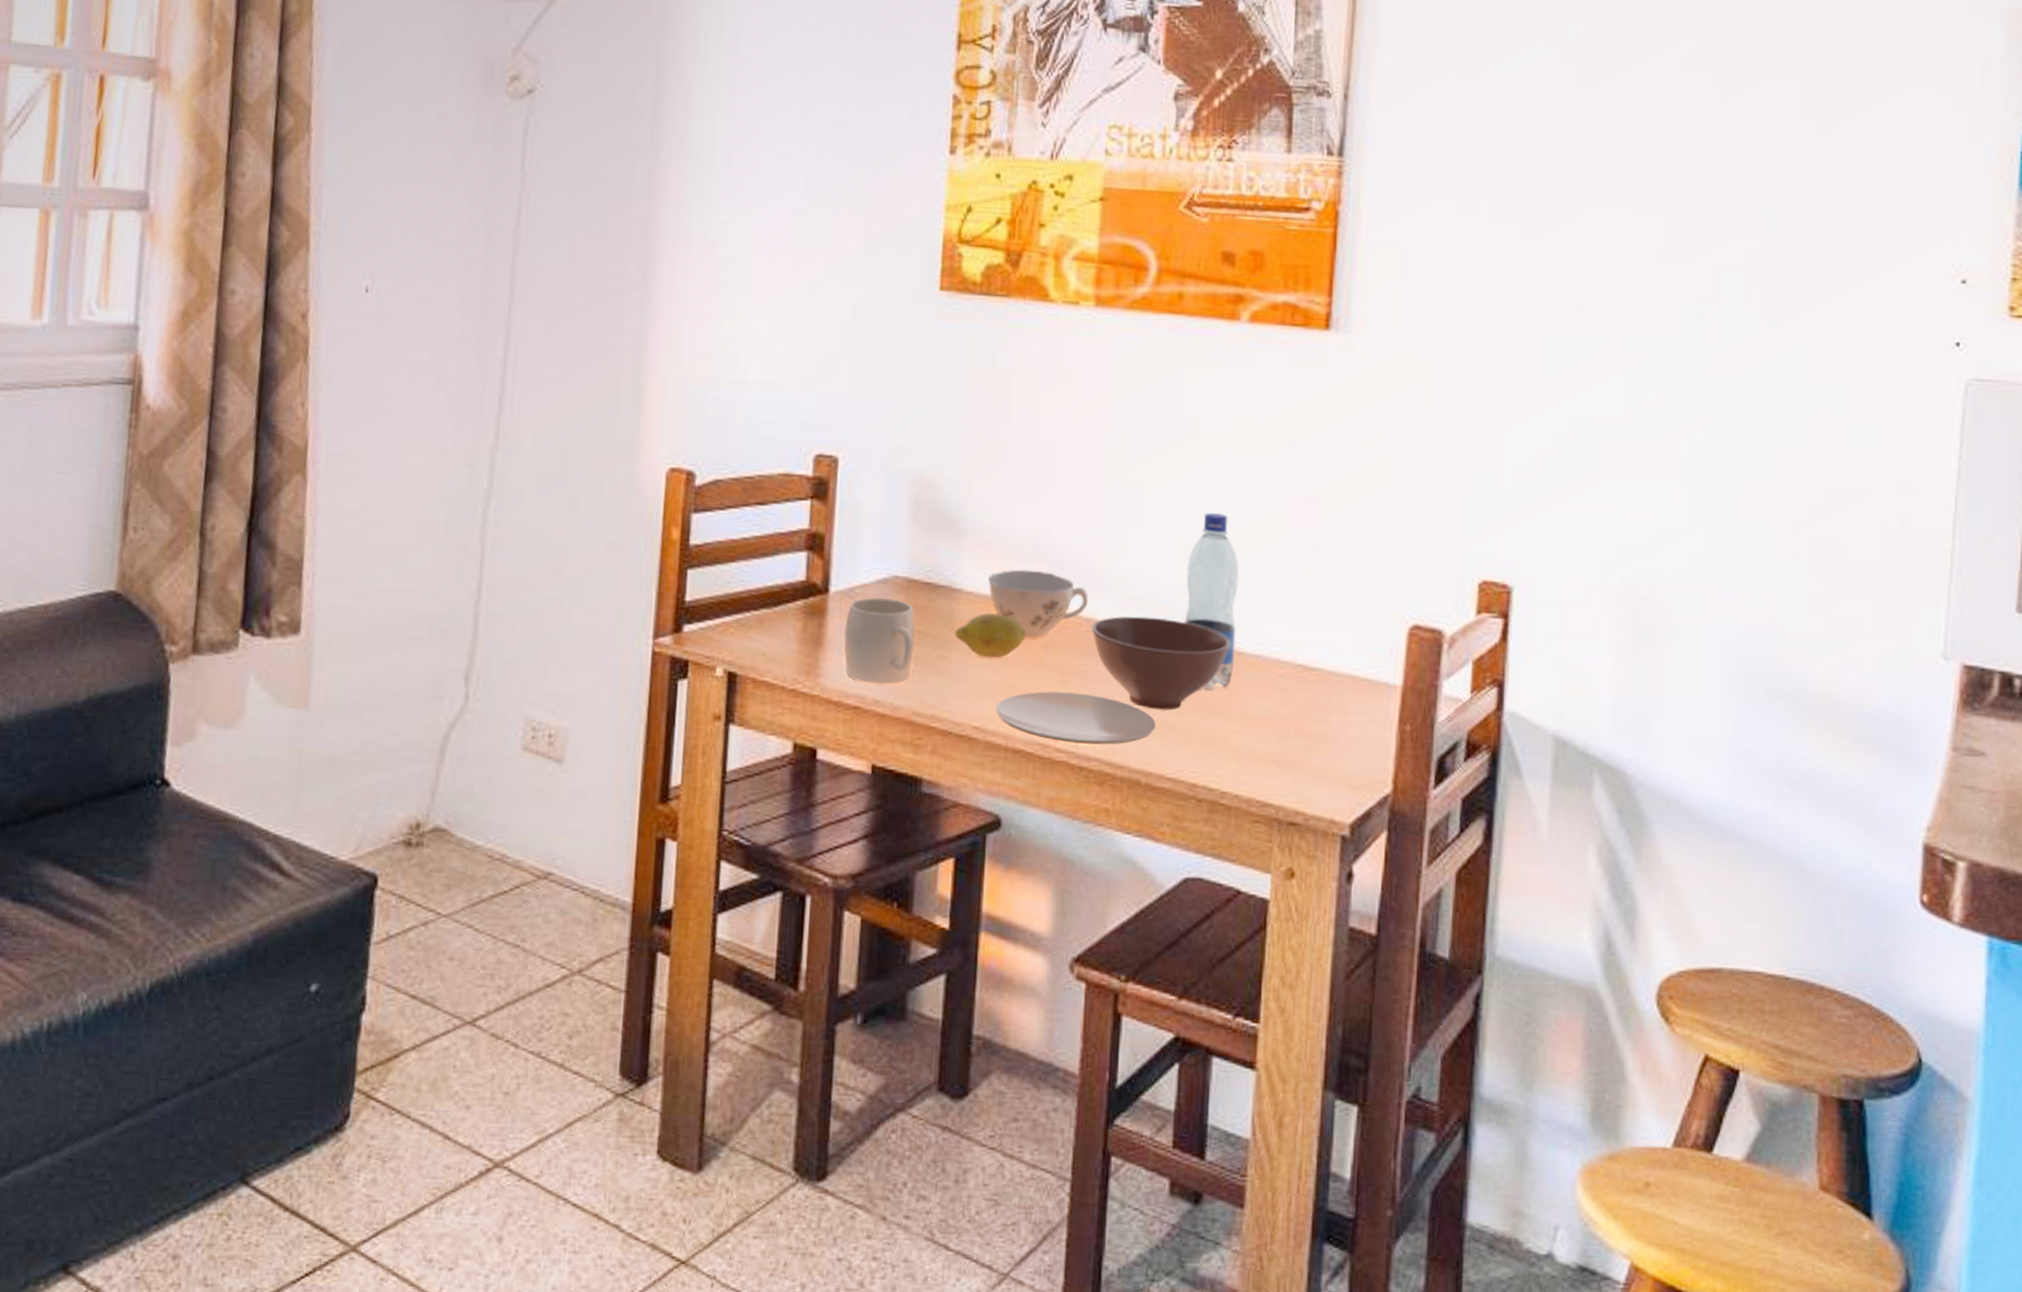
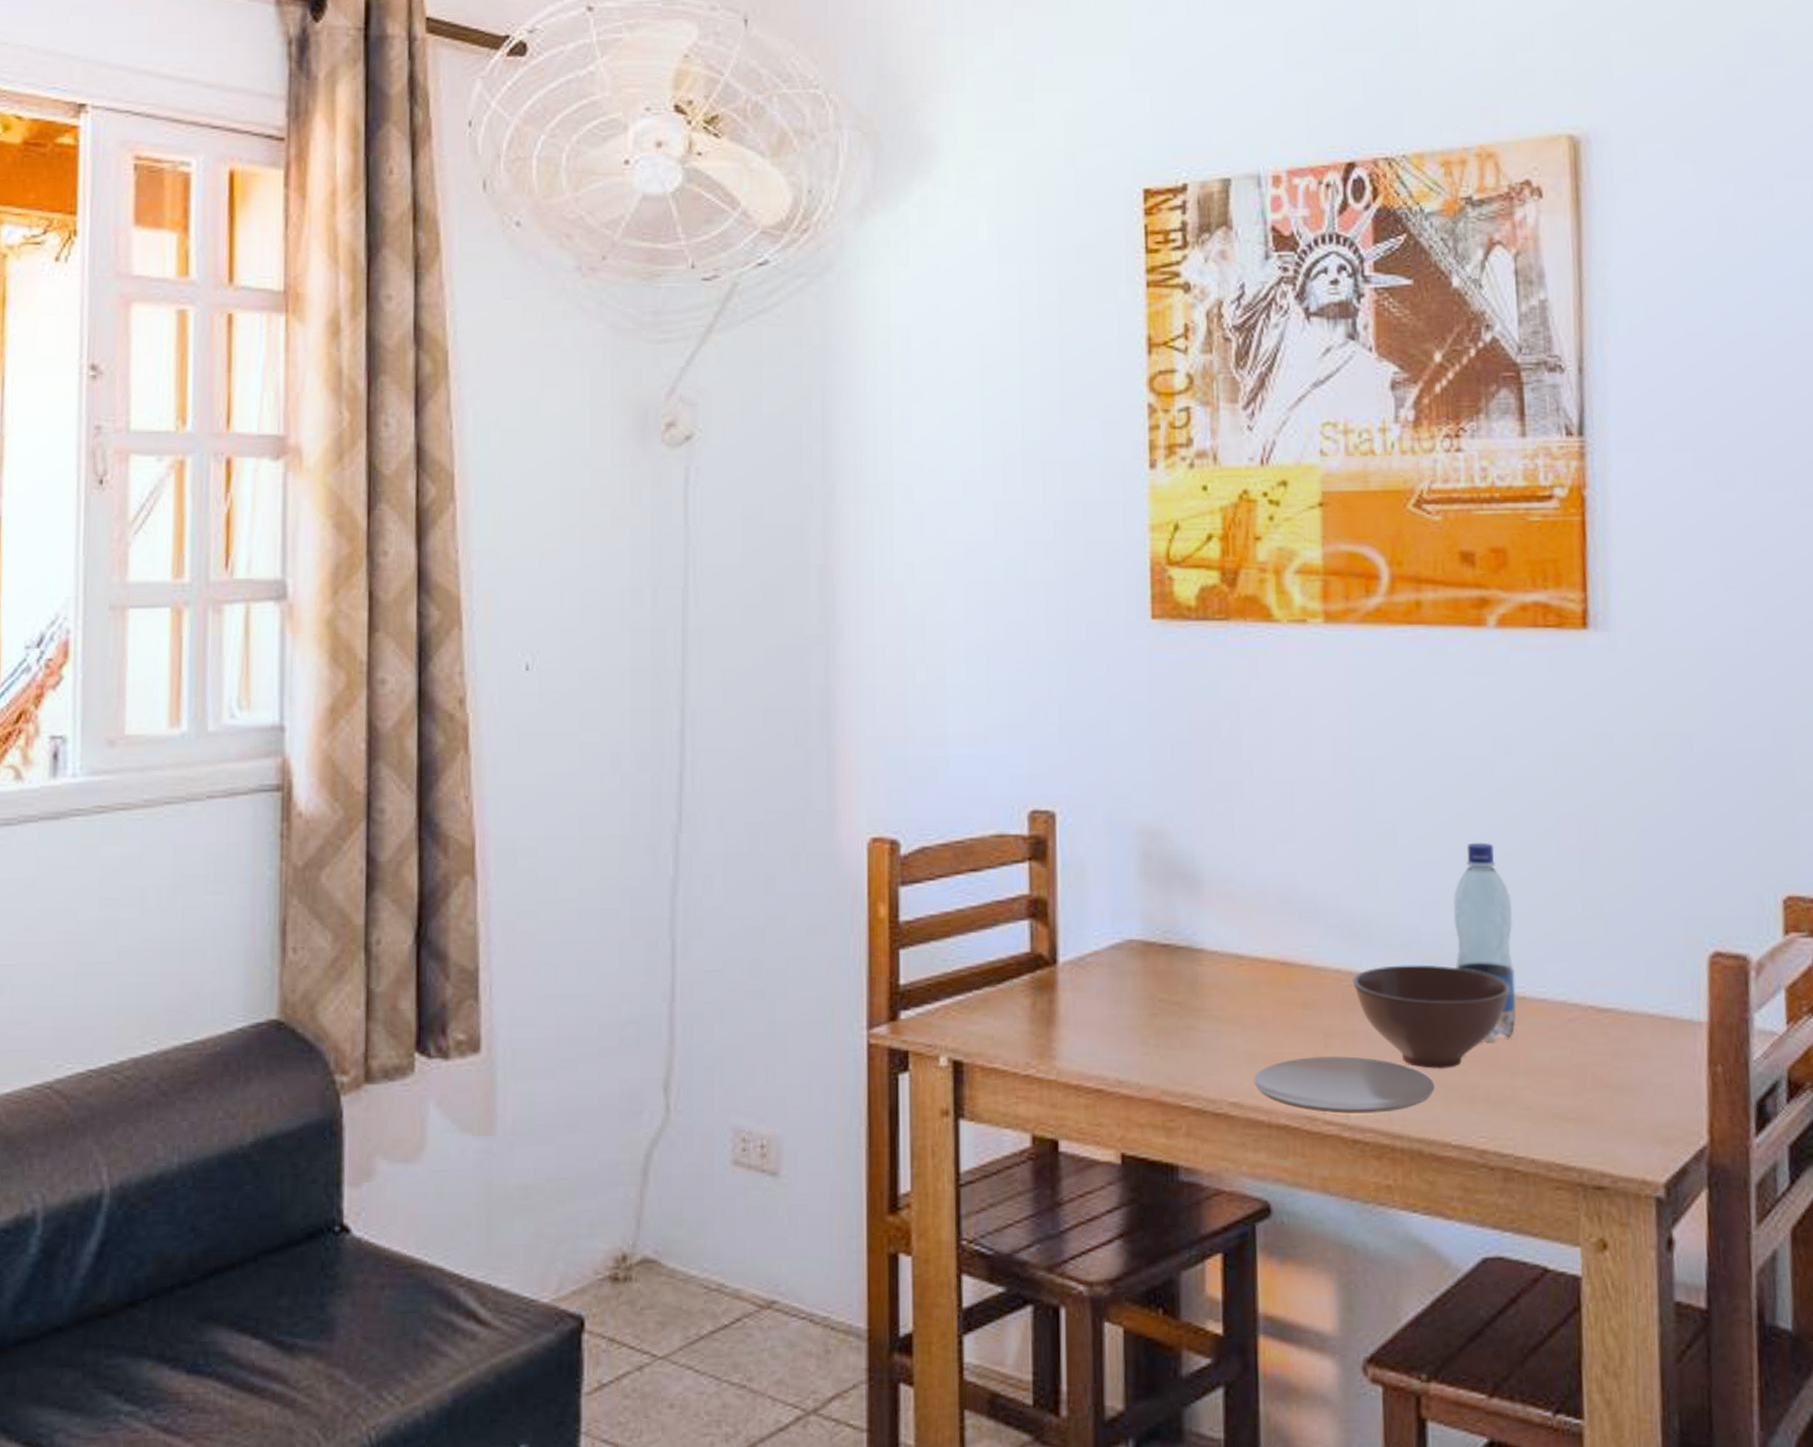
mug: present [843,598,915,686] -> none [1077,966,1157,1064]
fruit: present [954,613,1026,658] -> none [1200,974,1280,1024]
teacup: present [987,569,1088,638] -> none [1231,922,1346,998]

